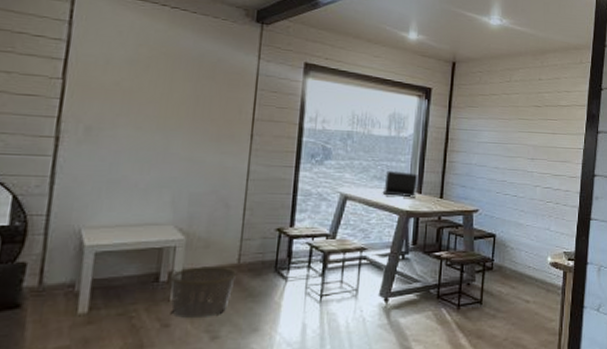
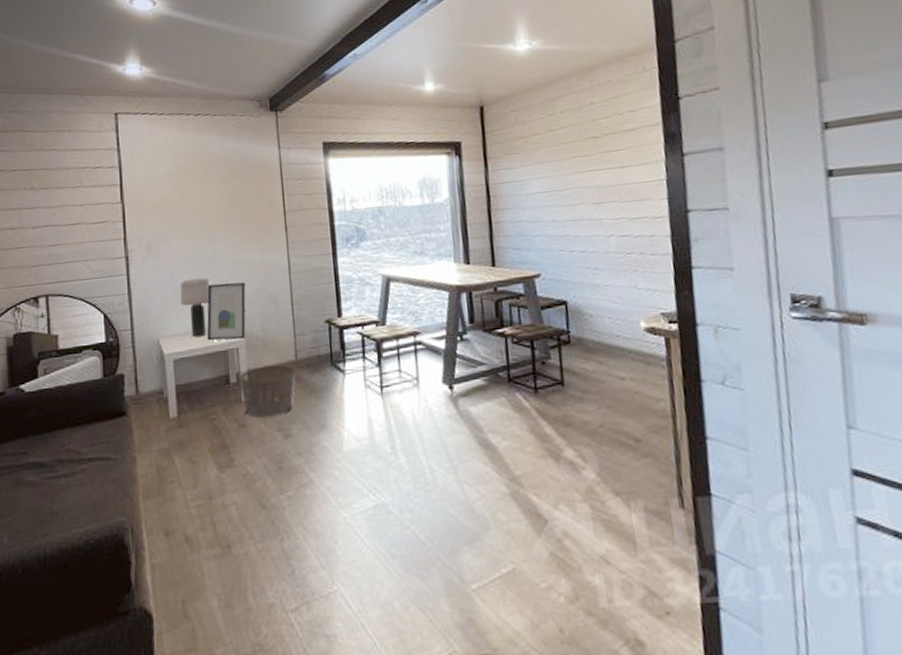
table lamp: none [116,170,159,232] -> present [179,277,212,338]
picture frame: none [141,179,197,238] -> present [206,282,246,341]
laptop: present [382,171,418,198] -> none [425,242,464,271]

